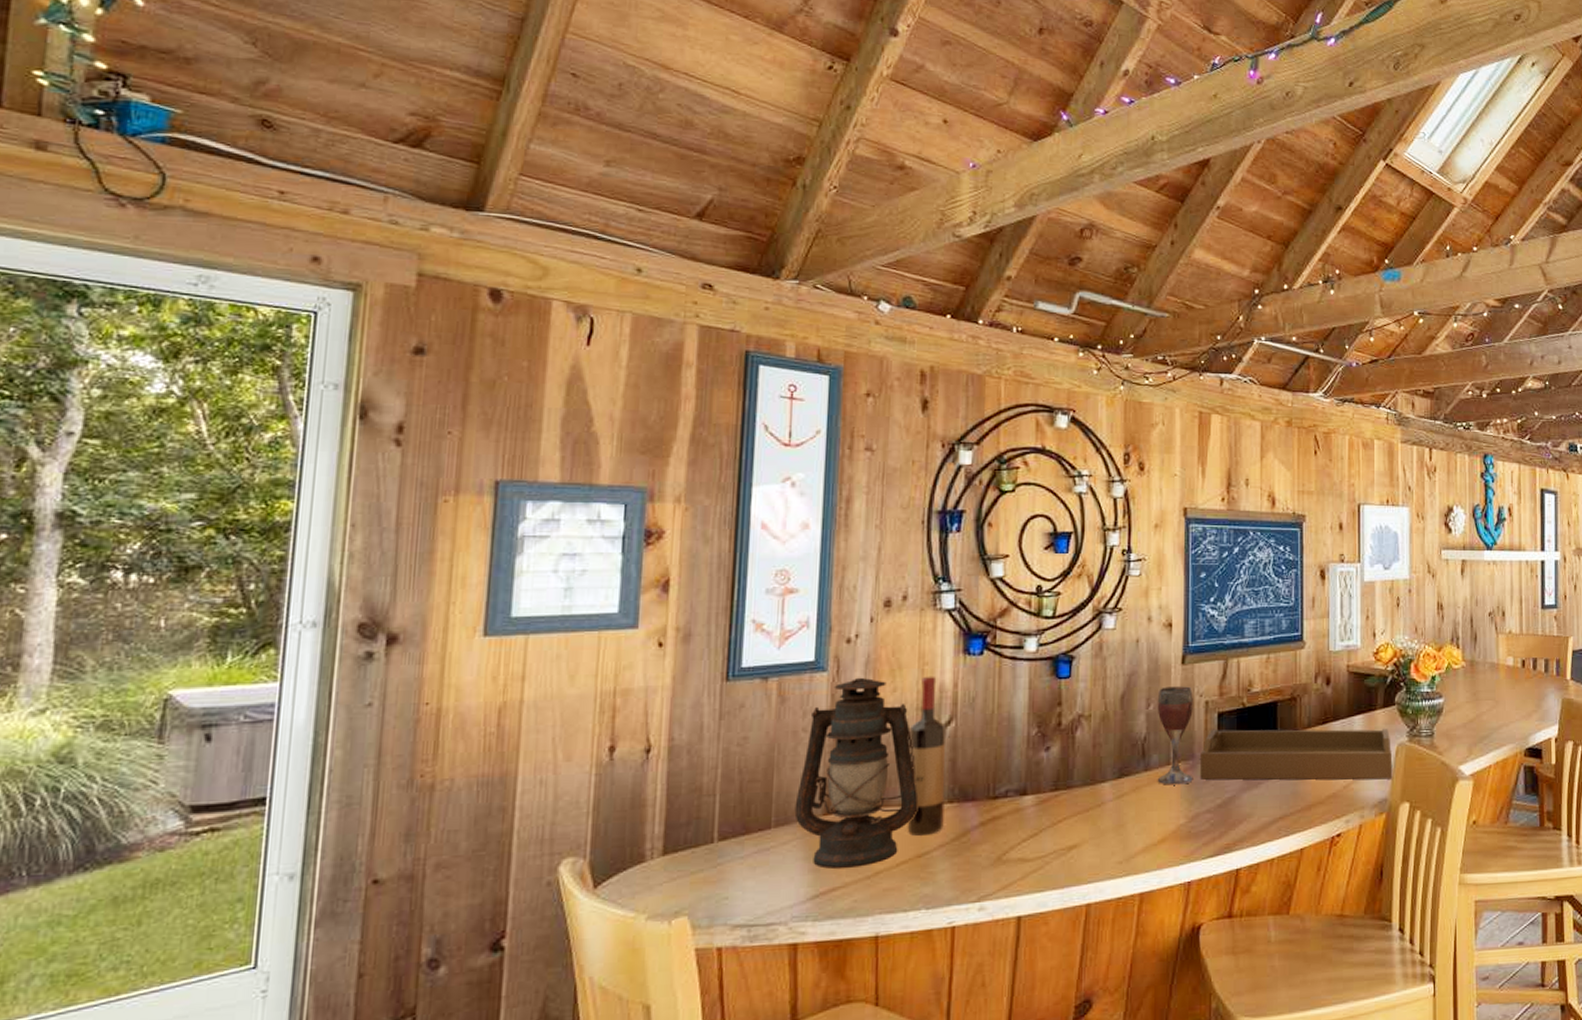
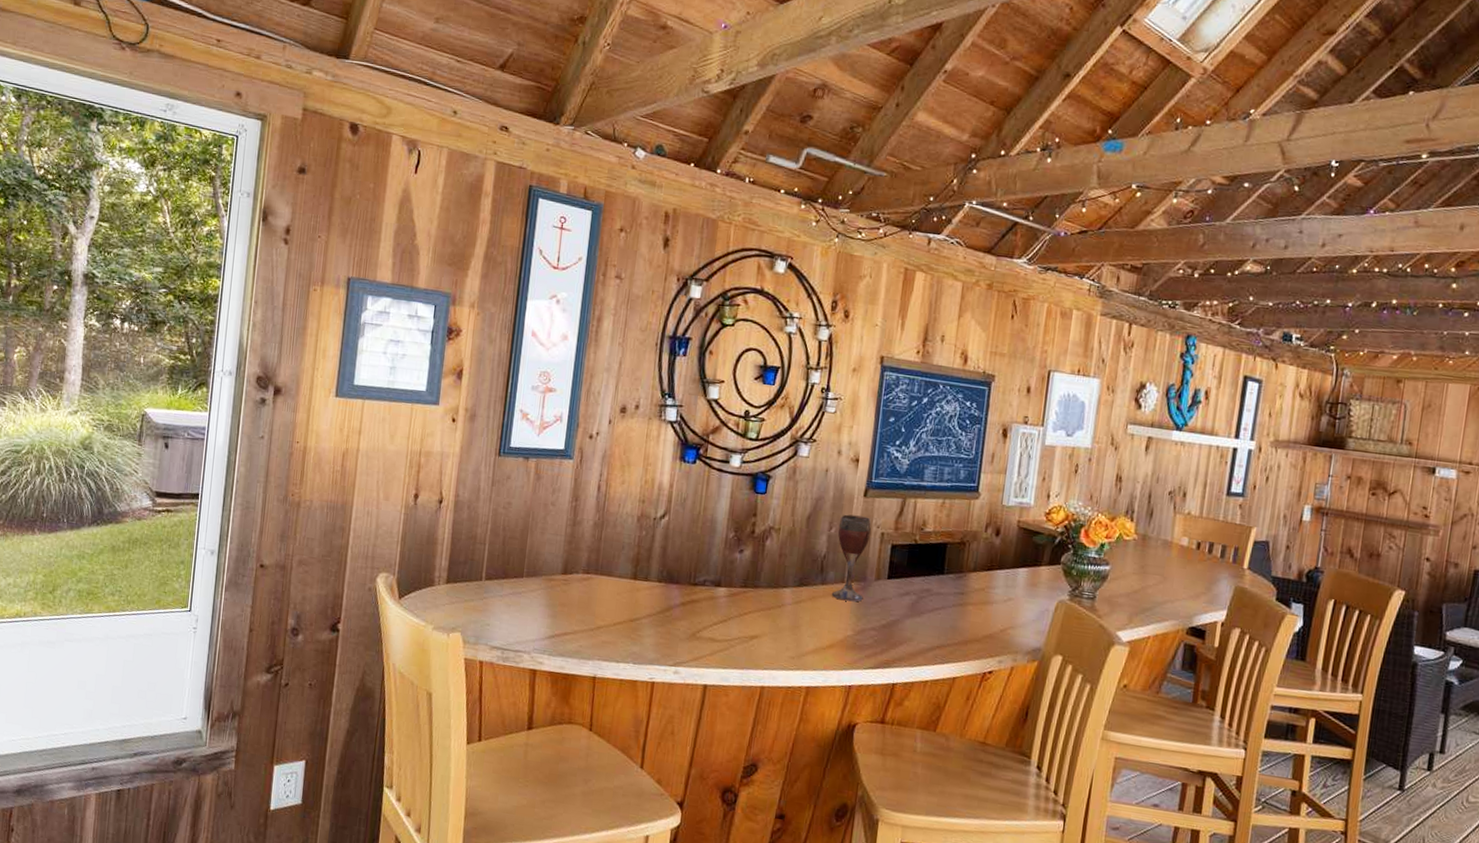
lantern: present [794,677,919,870] -> none [541,467,635,621]
wine bottle: present [907,676,946,836] -> none [623,474,661,605]
serving tray: present [1200,729,1393,780] -> none [869,558,1052,632]

